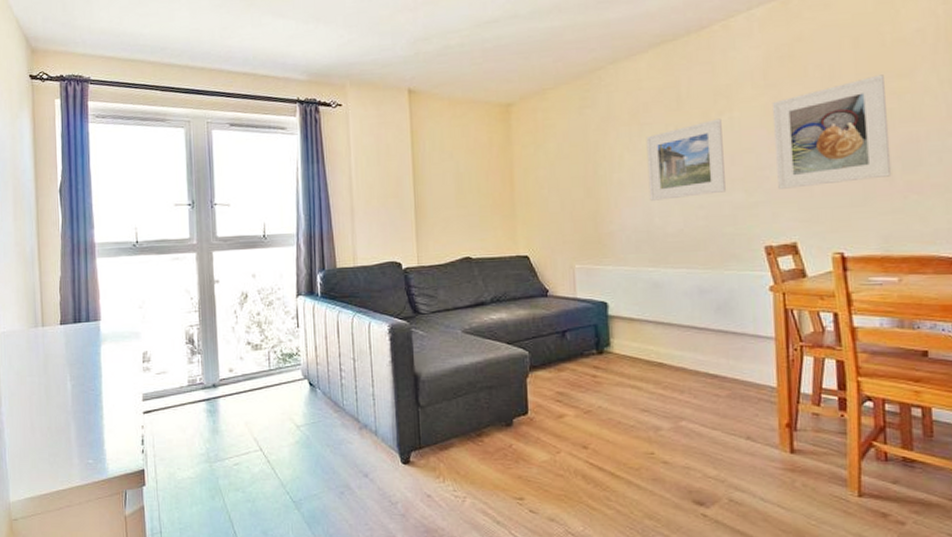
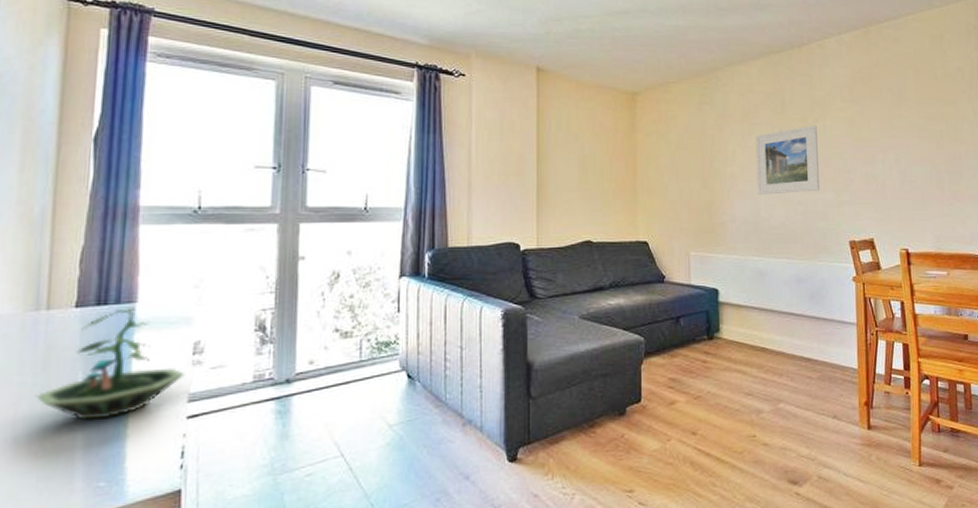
terrarium: none [41,325,140,412] -> present [35,308,186,420]
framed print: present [771,74,892,189] -> none [855,101,942,191]

